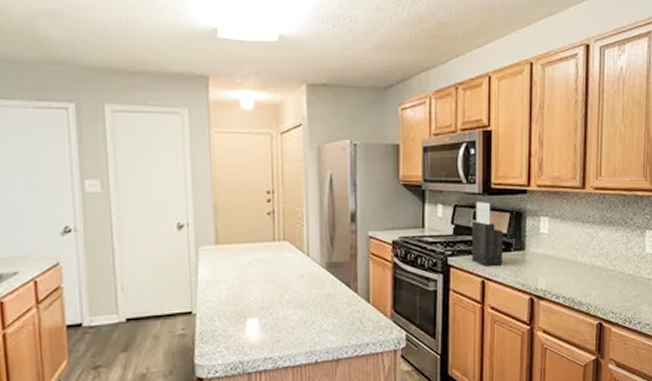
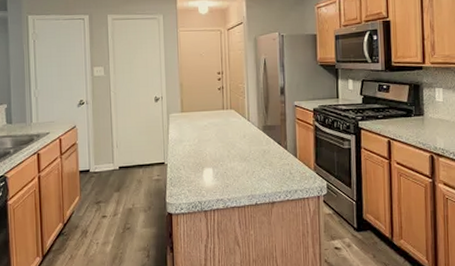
knife block: present [472,202,504,266] -> none [378,77,406,129]

